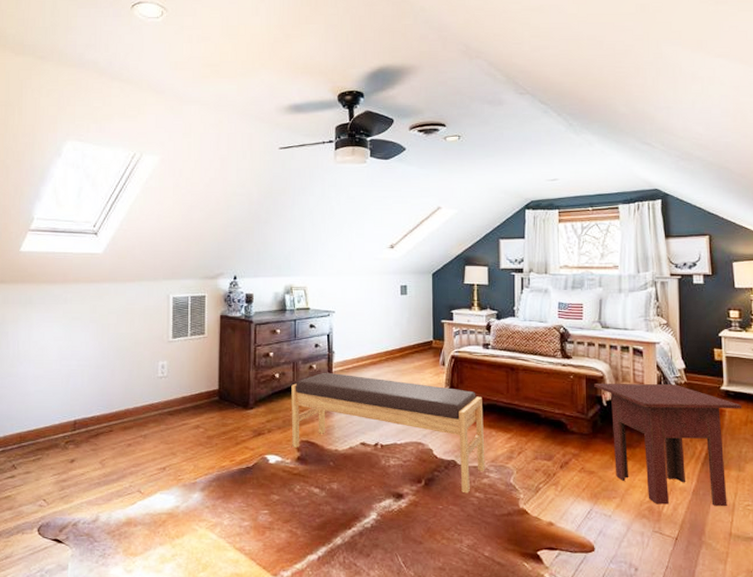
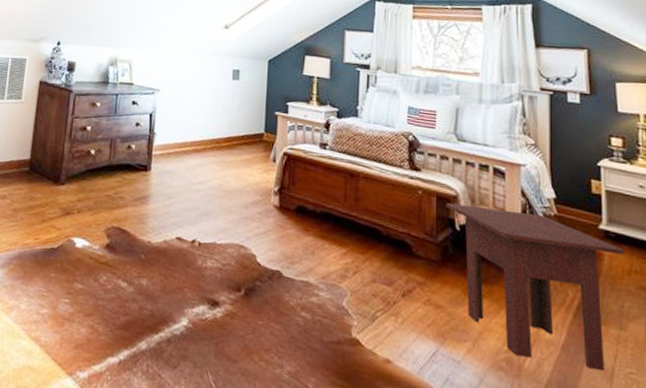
bench: present [291,372,485,494] -> none [102,154,316,312]

